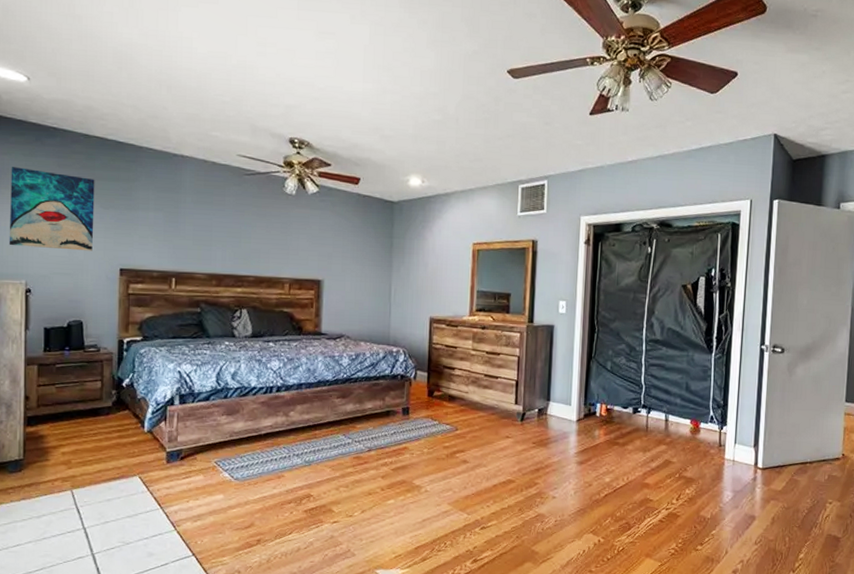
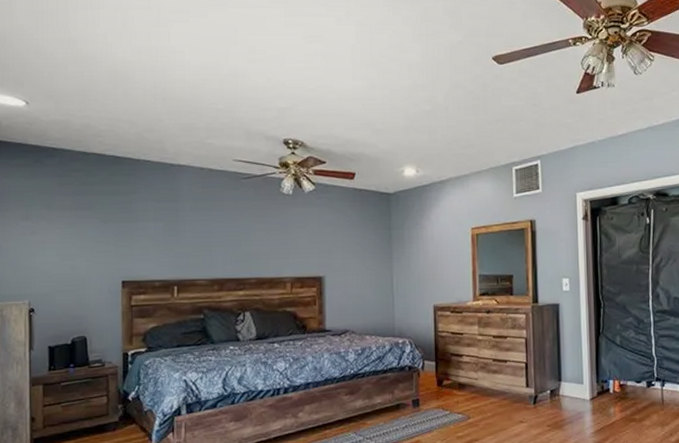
wall art: present [9,167,95,251] -> none [11,189,95,267]

